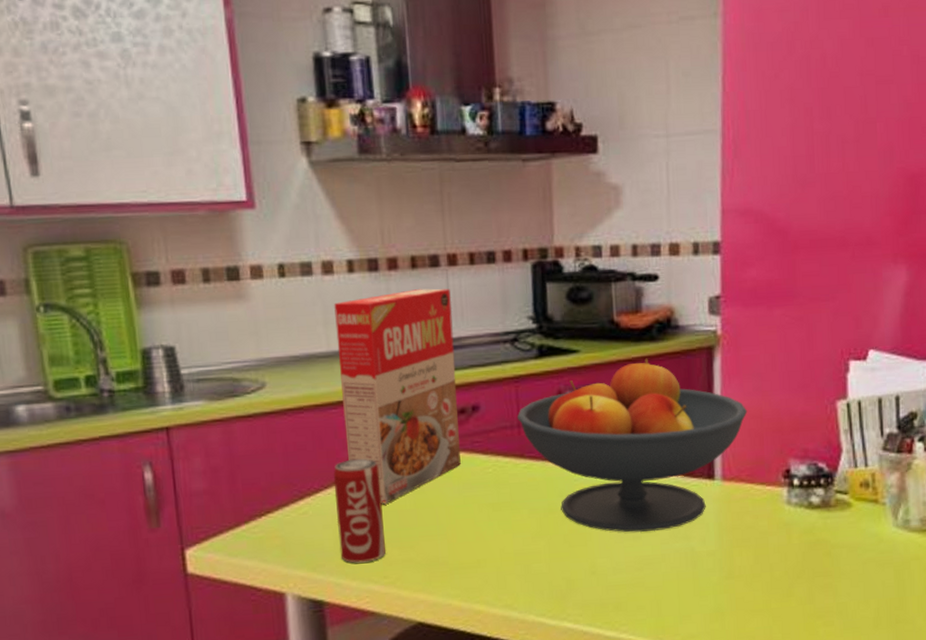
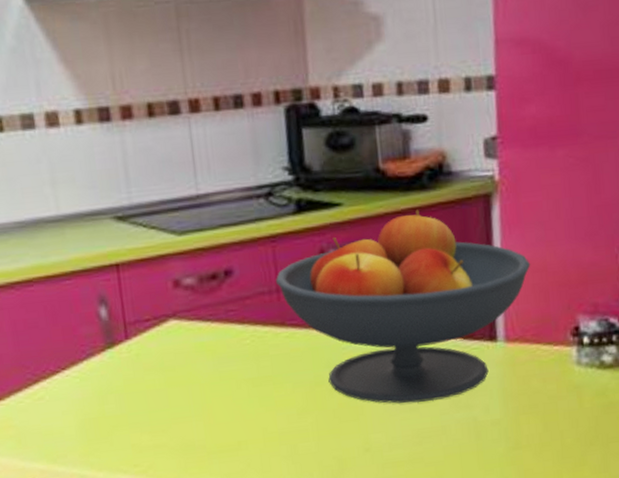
beverage can: present [333,458,386,563] -> none [70,334,134,452]
cereal box: present [334,288,461,504] -> none [62,139,215,384]

